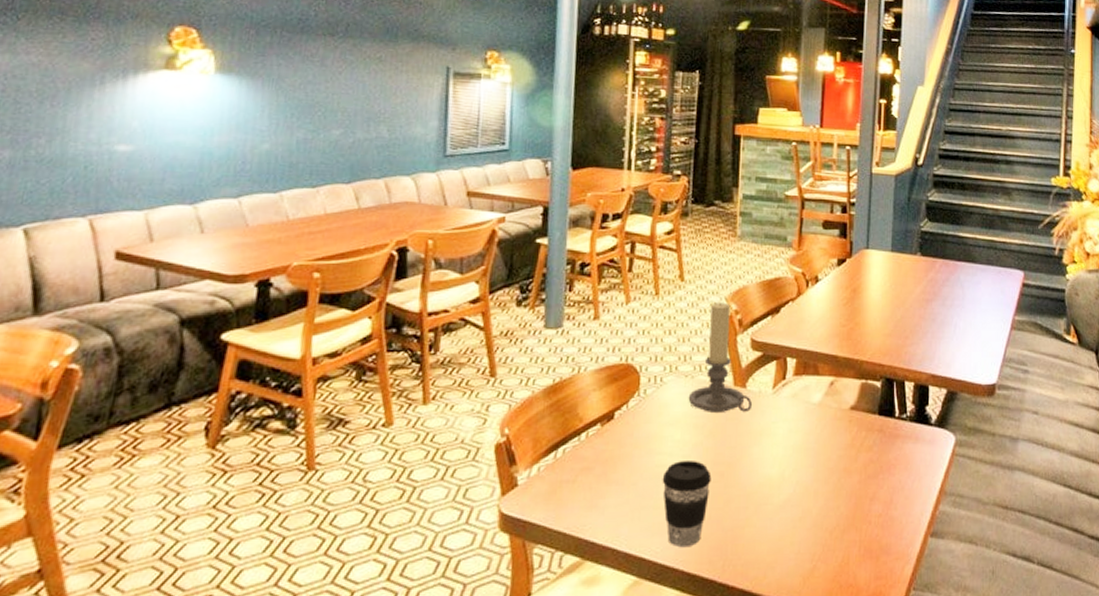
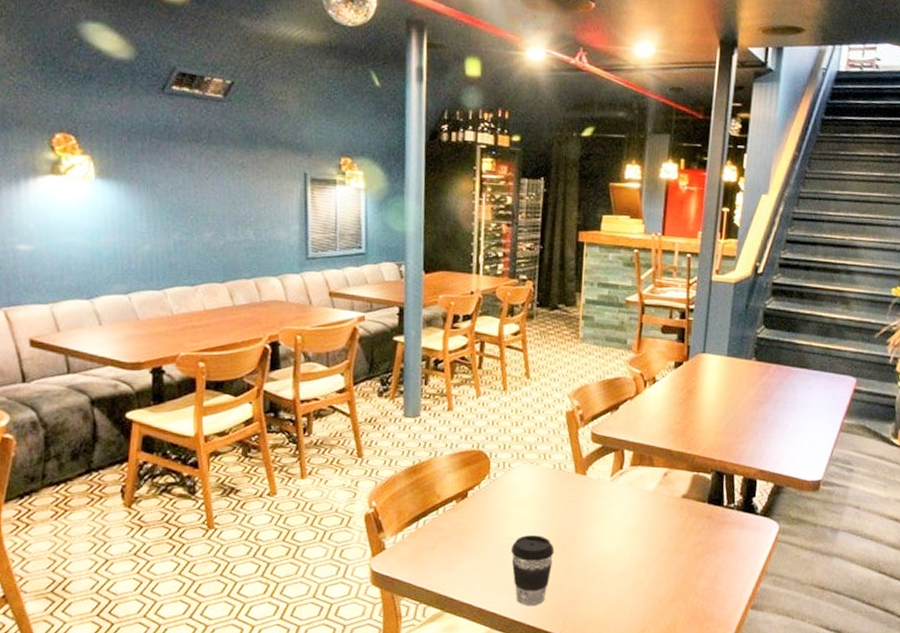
candle holder: present [688,302,752,412] -> none [534,399,591,496]

